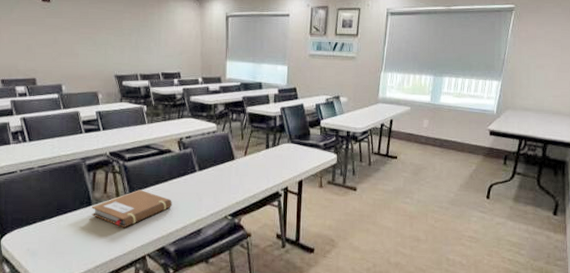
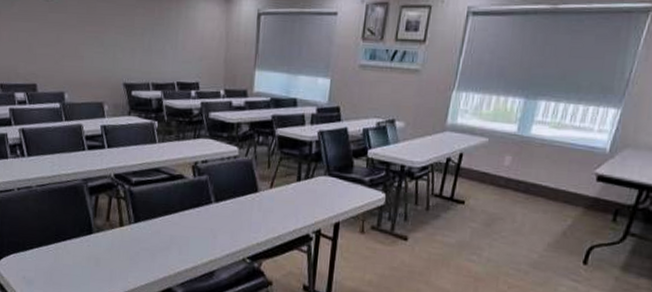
notebook: present [92,190,172,227] -> none [92,220,182,262]

